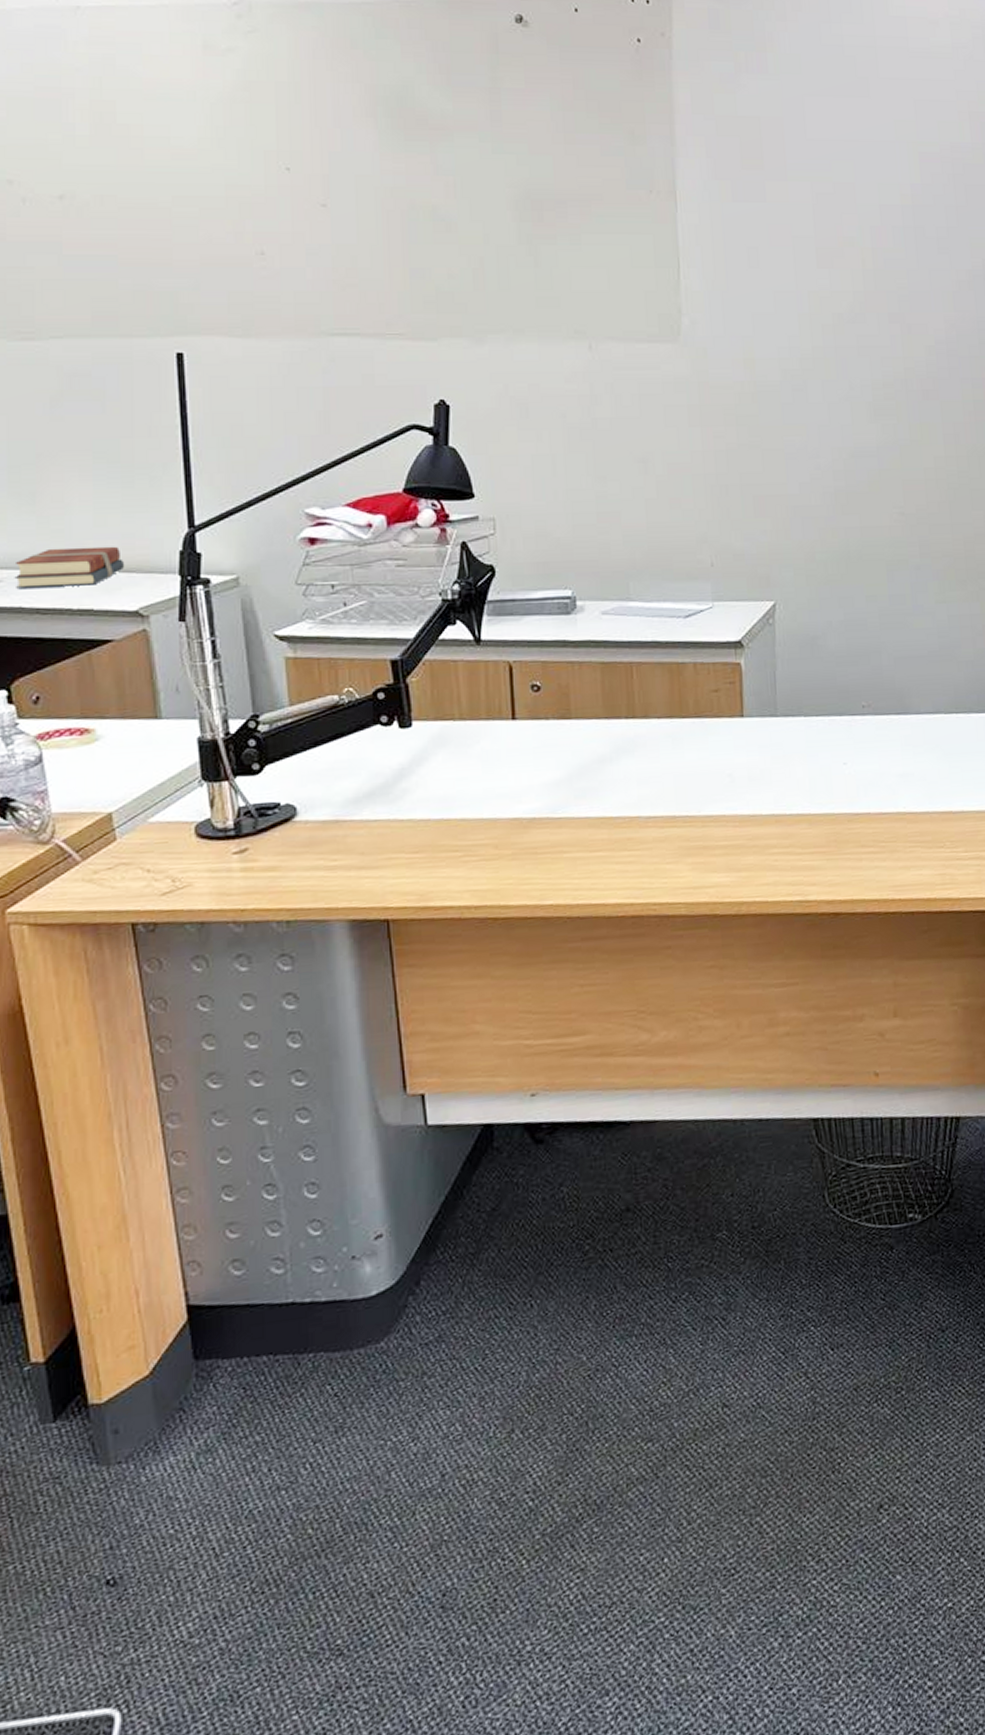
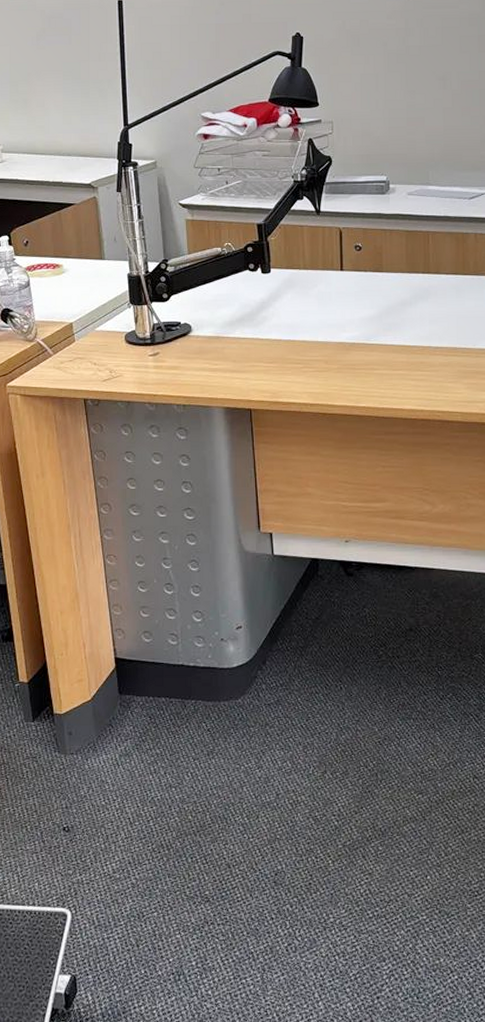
books: present [14,546,125,588] -> none [13,138,83,166]

